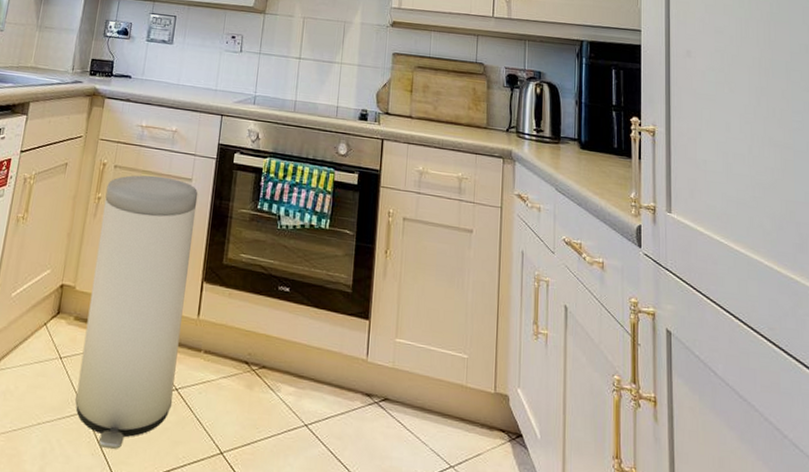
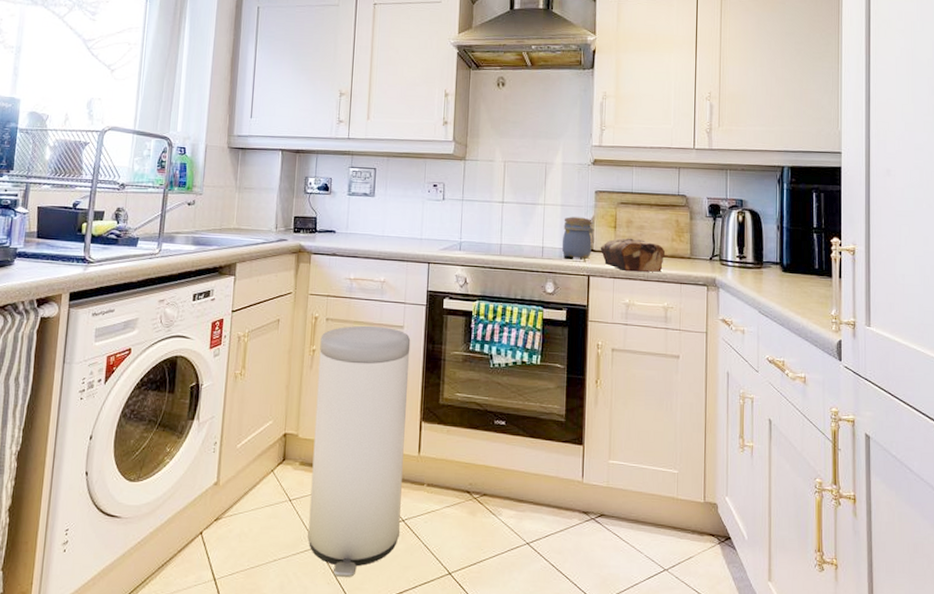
jar: none [357,77,391,122] -> present [562,217,595,259]
bread loaf: none [395,103,462,141] -> present [600,238,666,272]

